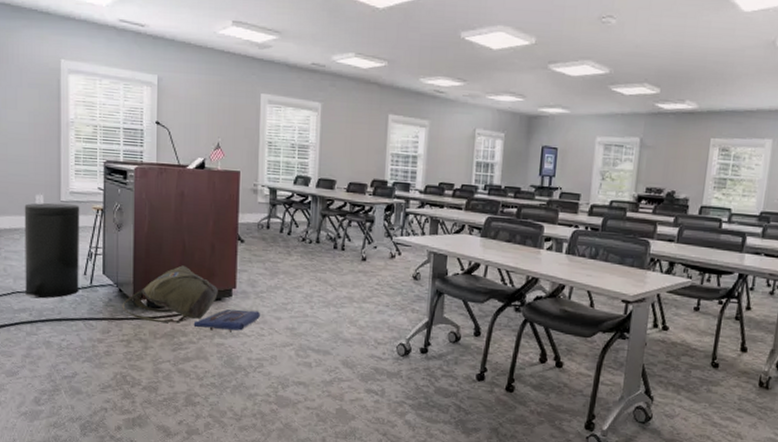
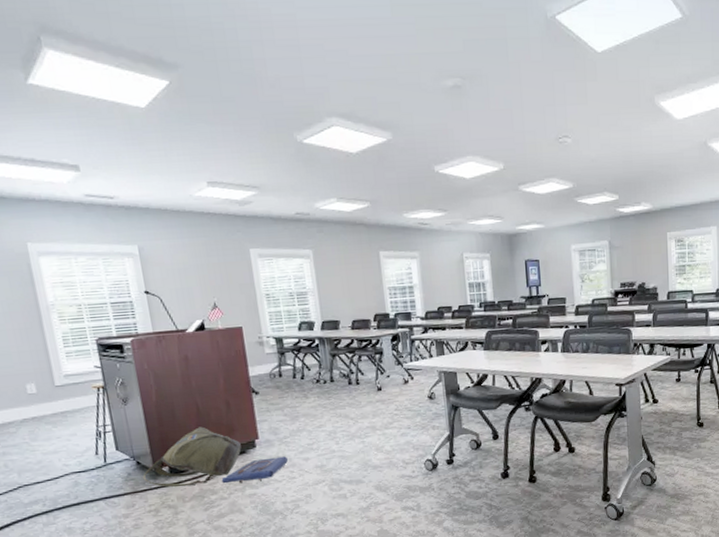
pedal bin: present [23,202,80,299] -> none [15,387,94,489]

